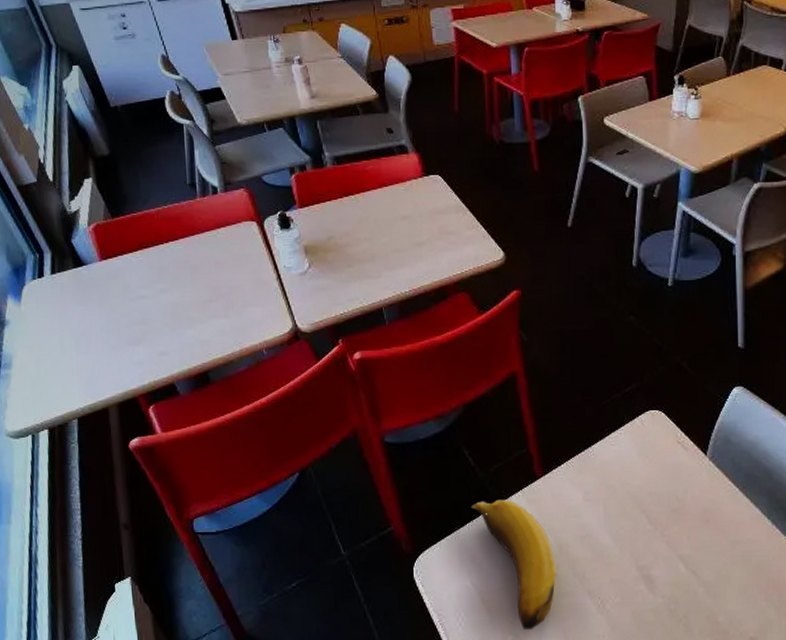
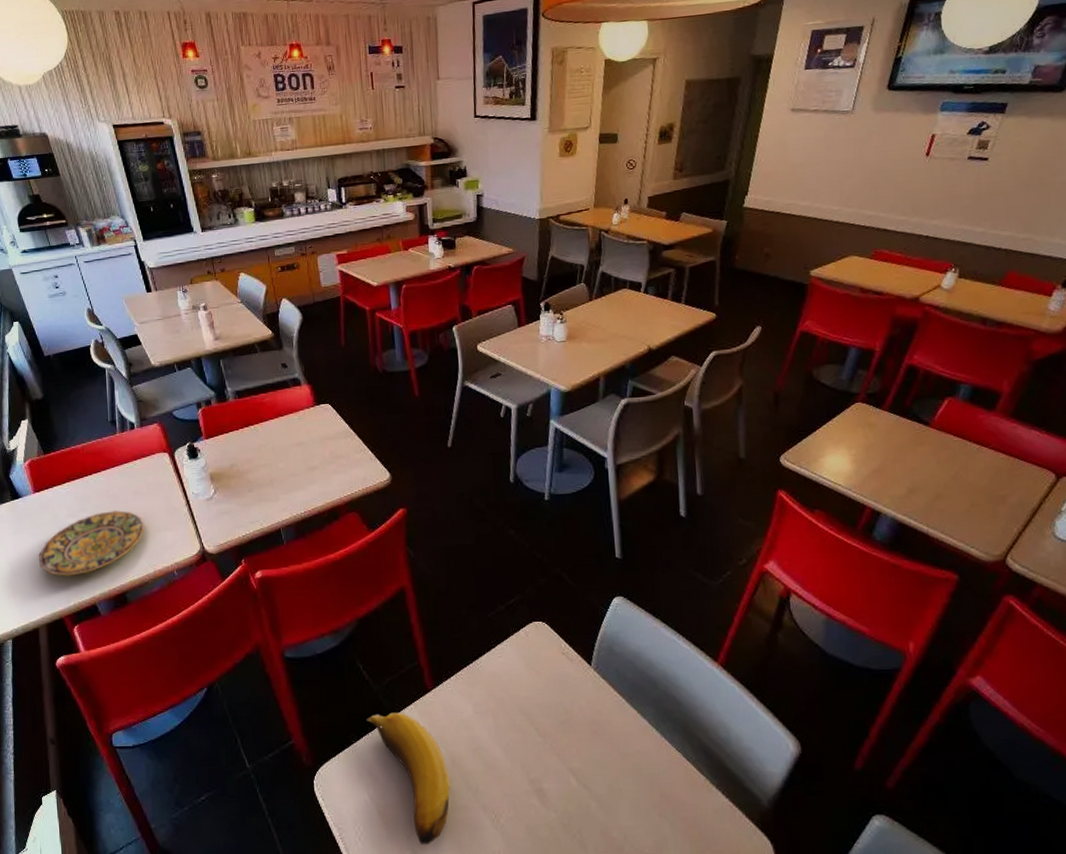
plate: none [107,282,230,353] -> present [39,509,145,576]

